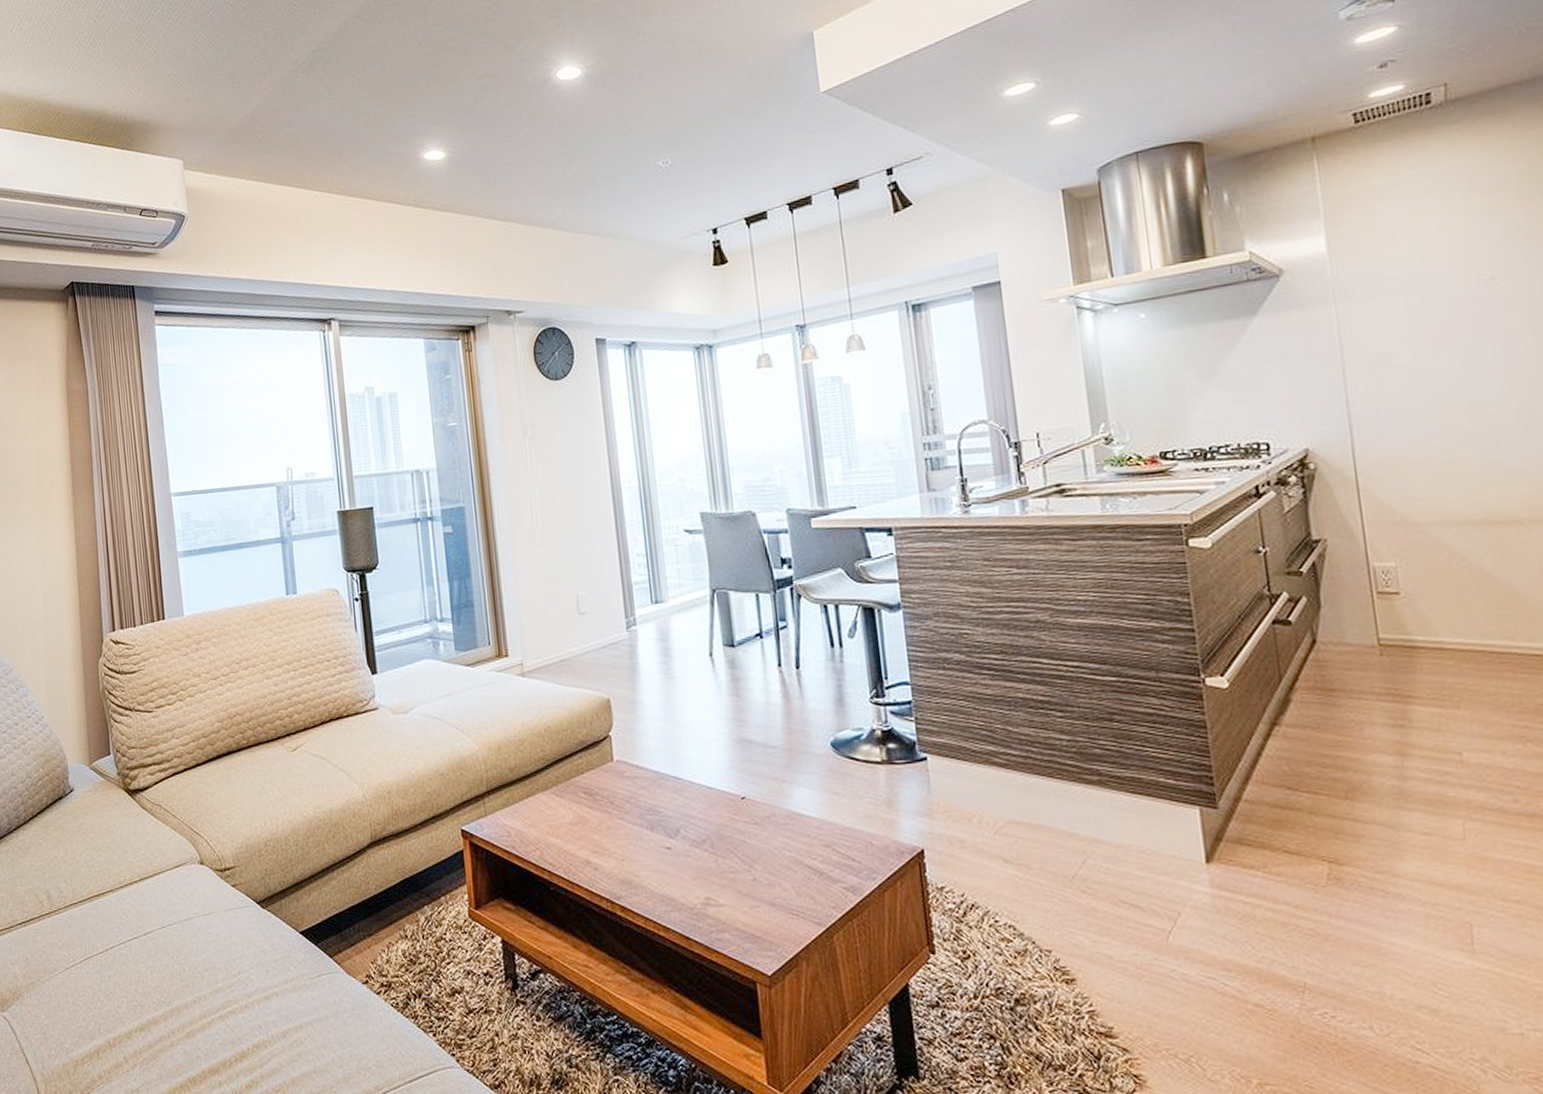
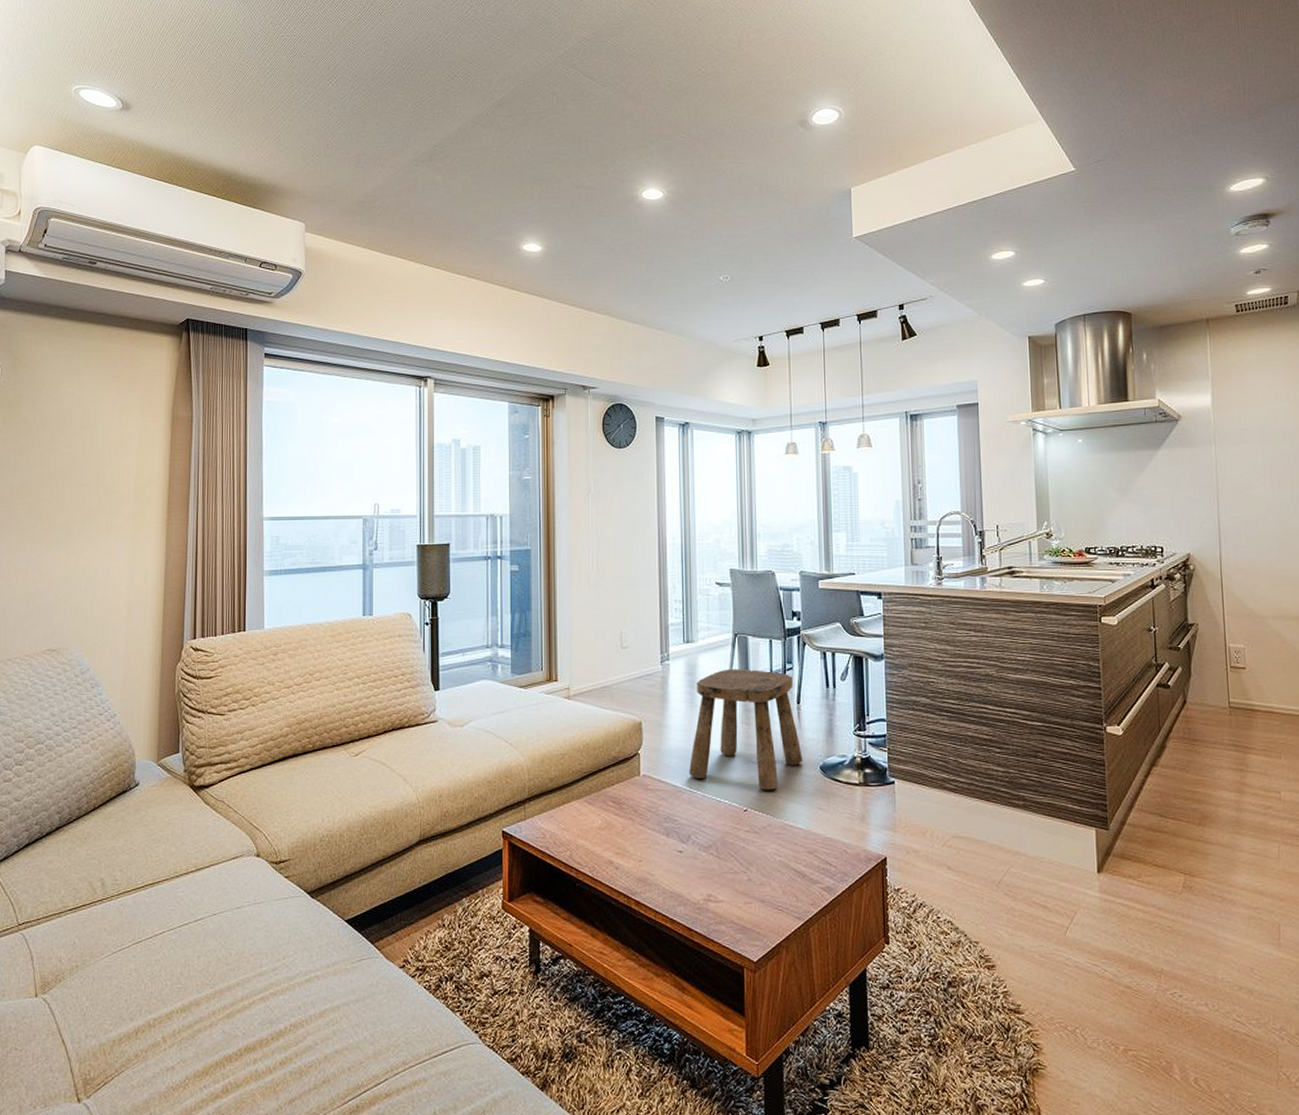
stool: none [670,630,808,773] -> present [689,668,802,790]

